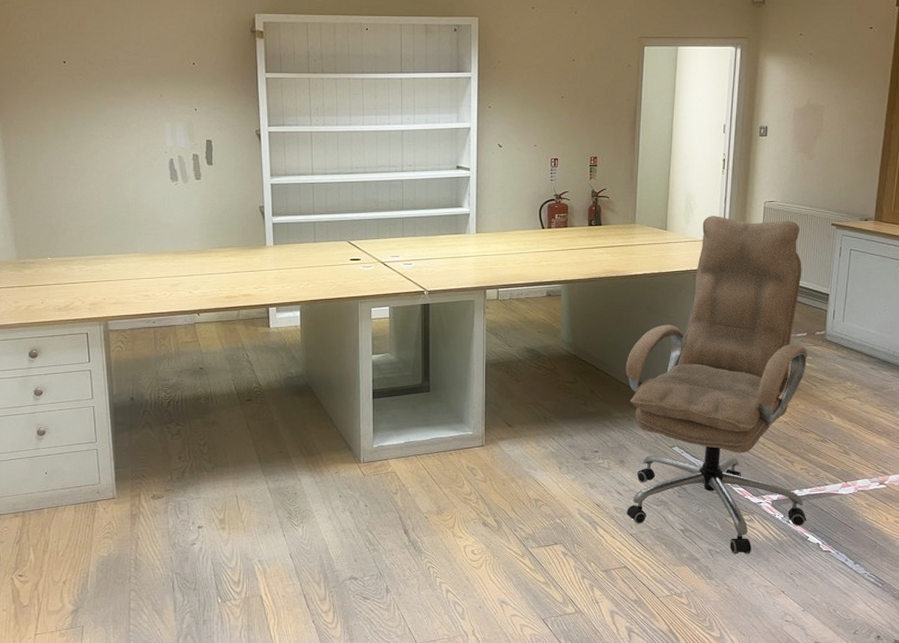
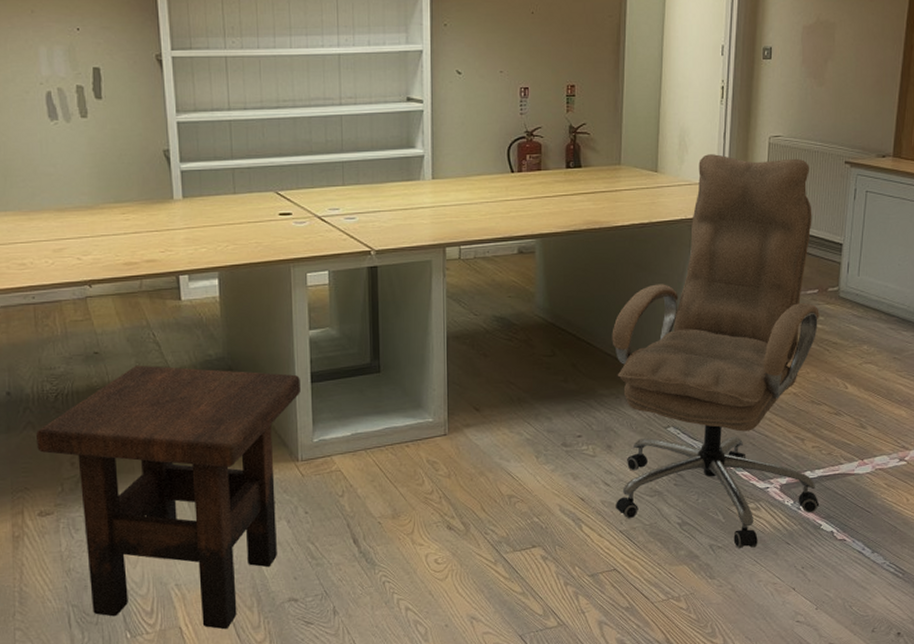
side table: none [151,379,364,600] -> present [35,365,300,630]

